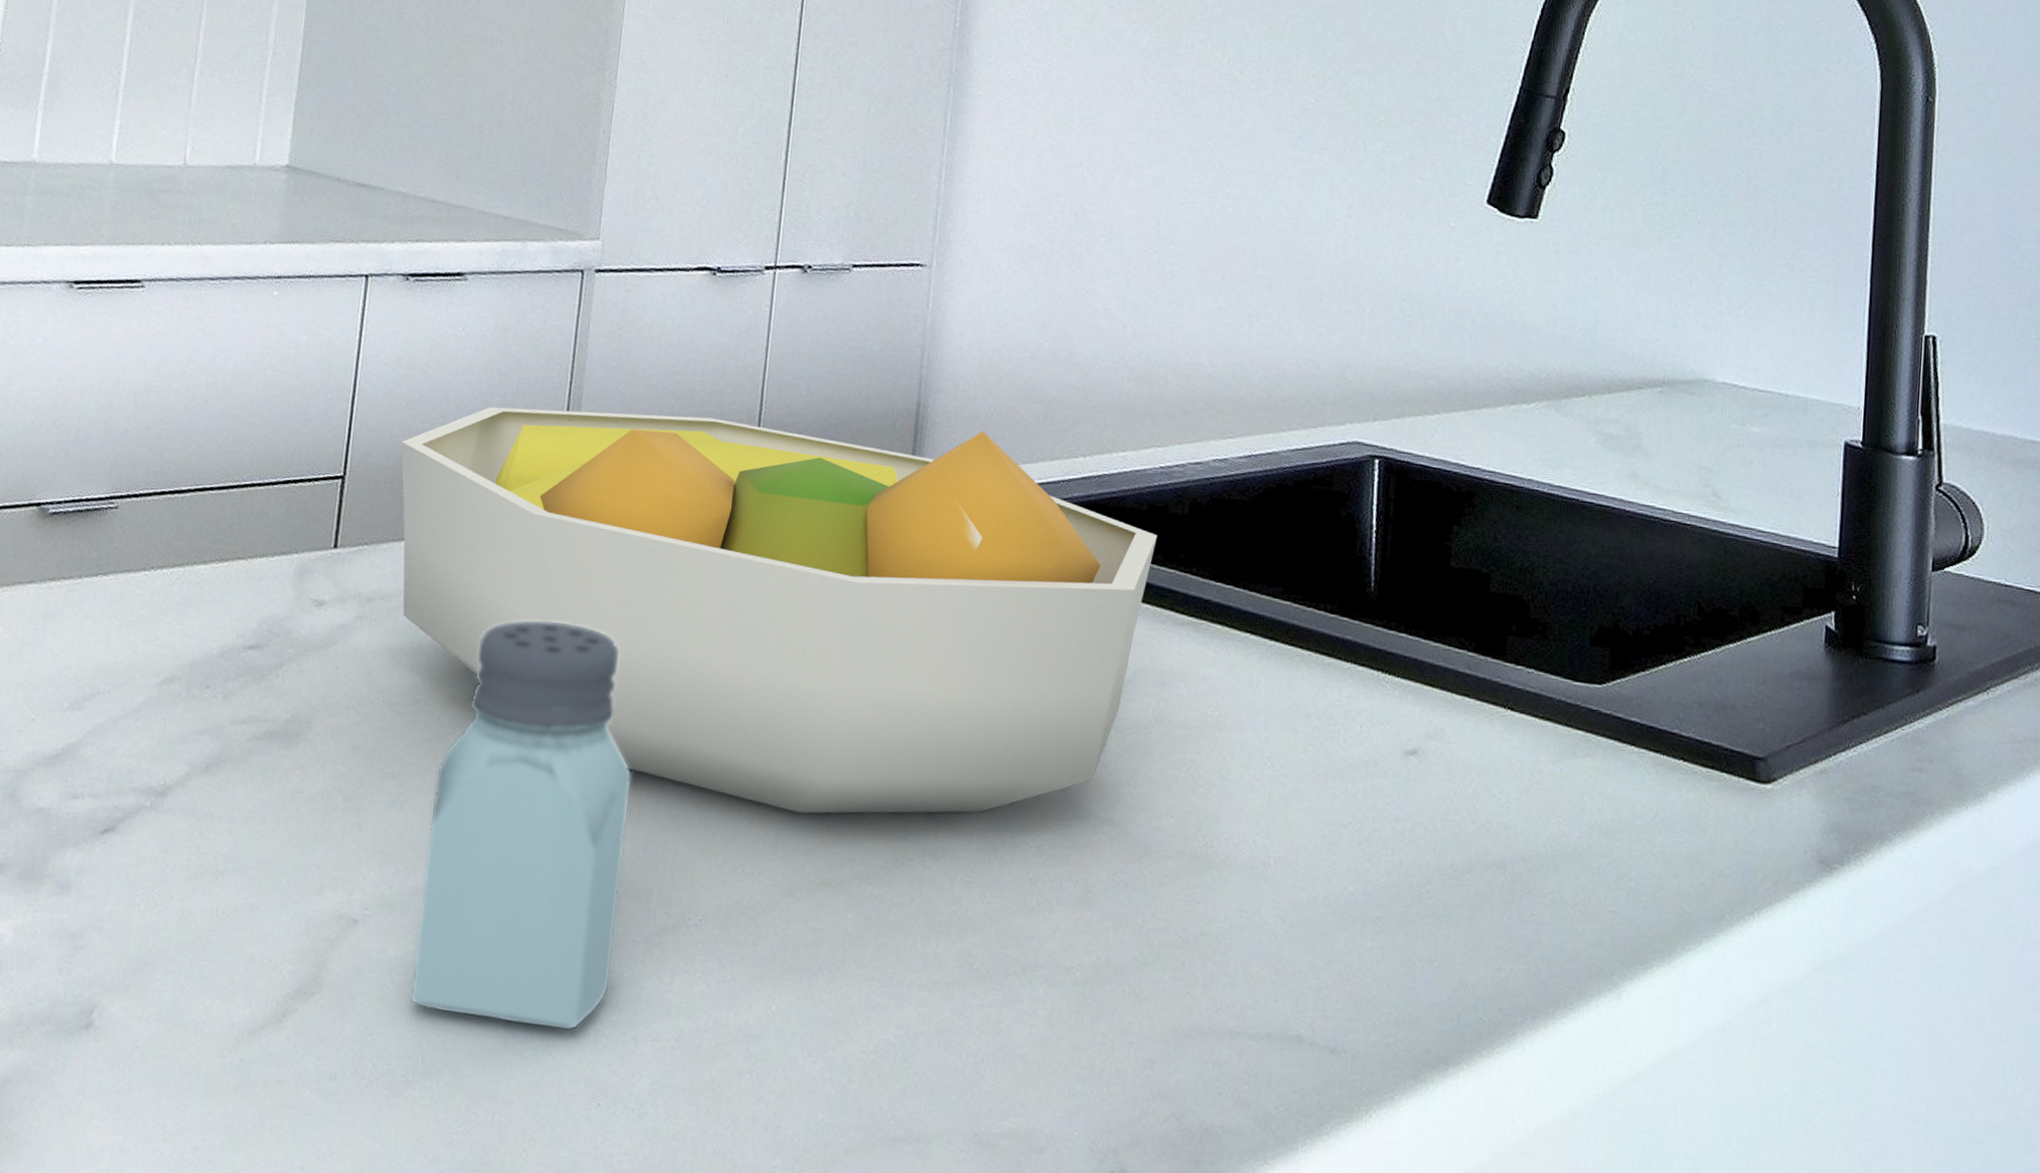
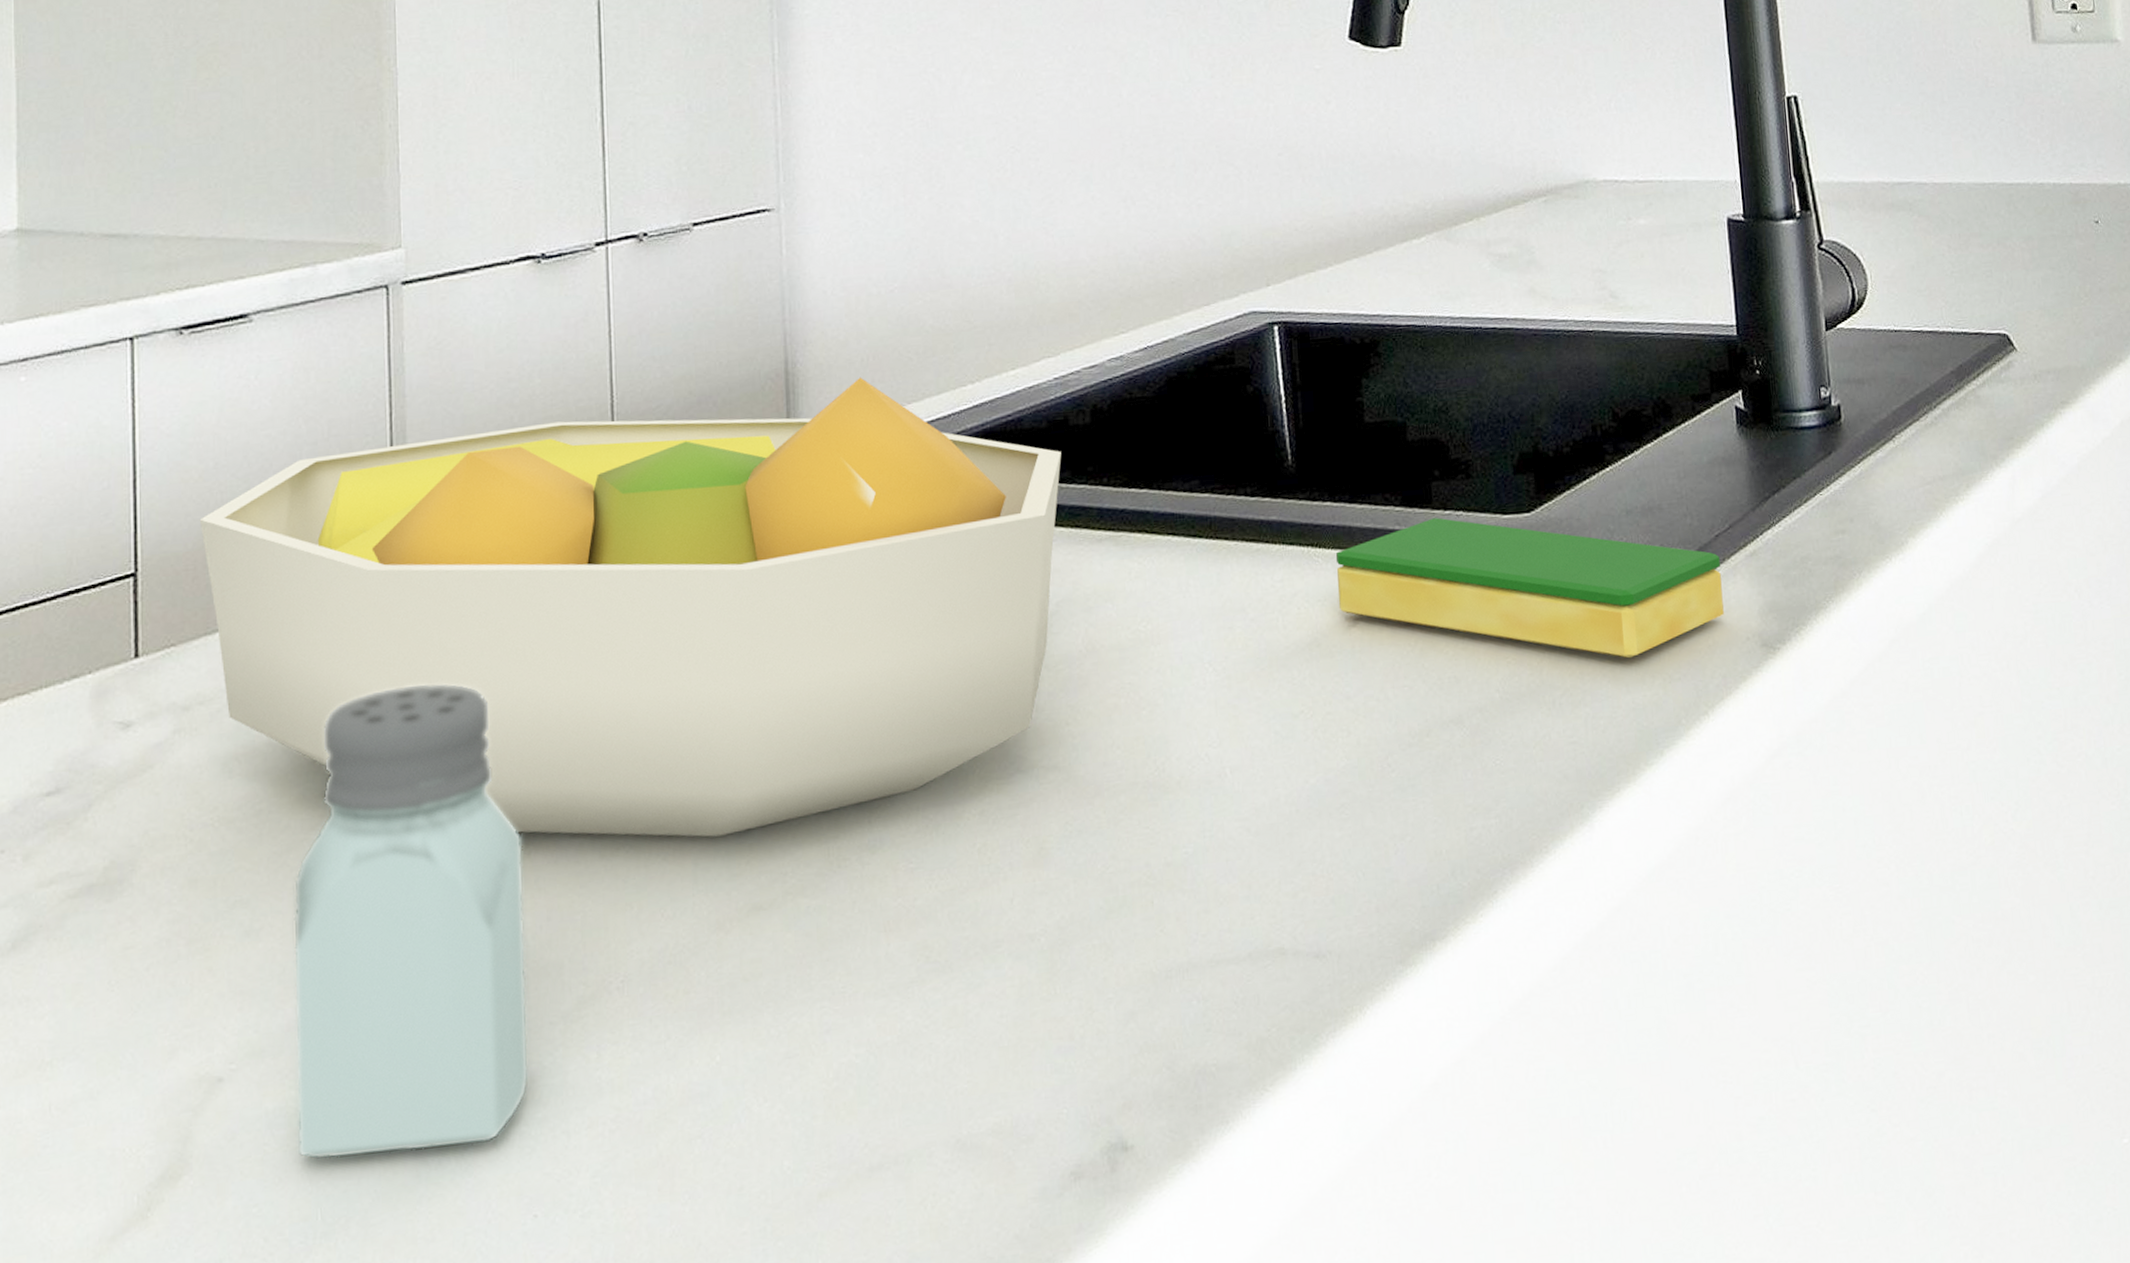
dish sponge: none [1400,669,1788,845] -> present [1336,517,1724,659]

